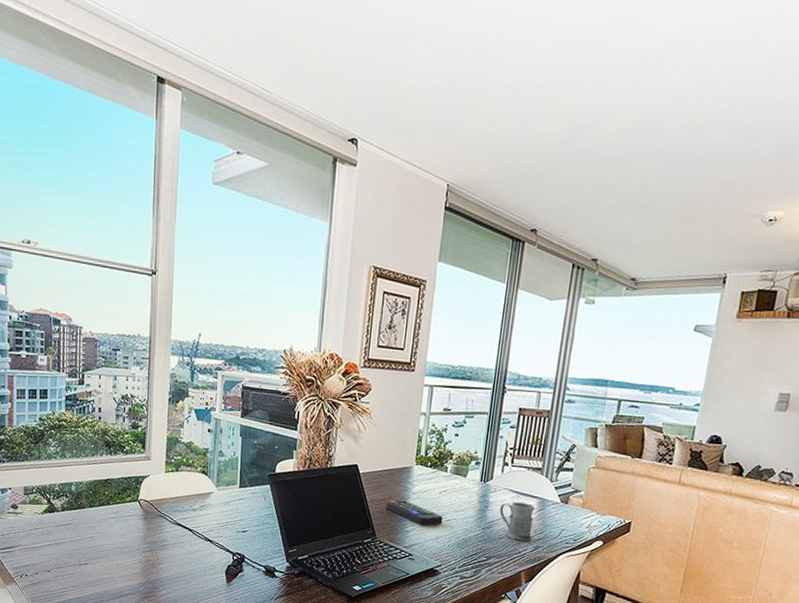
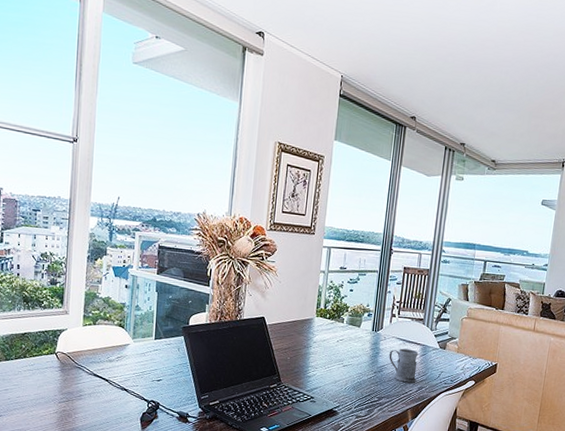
remote control: present [386,500,443,526] -> none [290,349,341,371]

